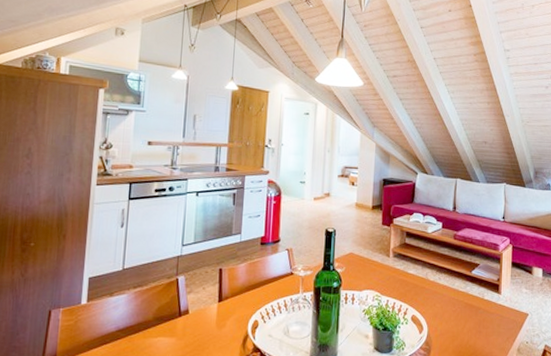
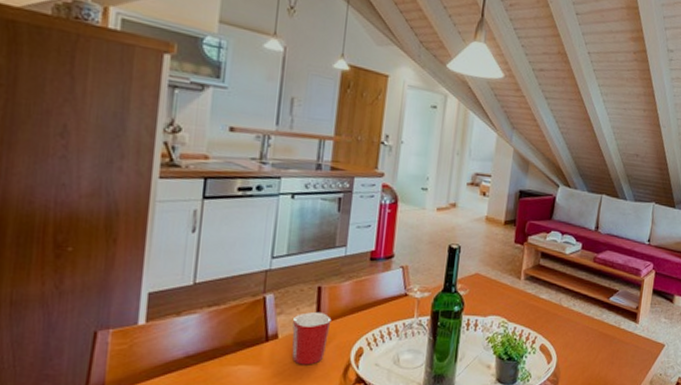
mug: none [200,290,231,337] -> present [292,311,332,365]

